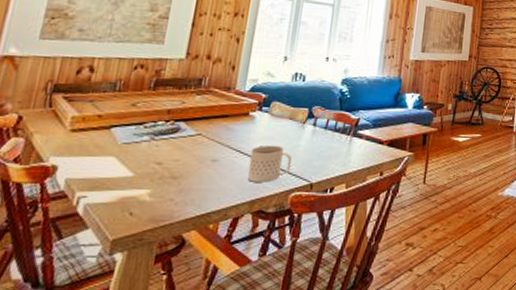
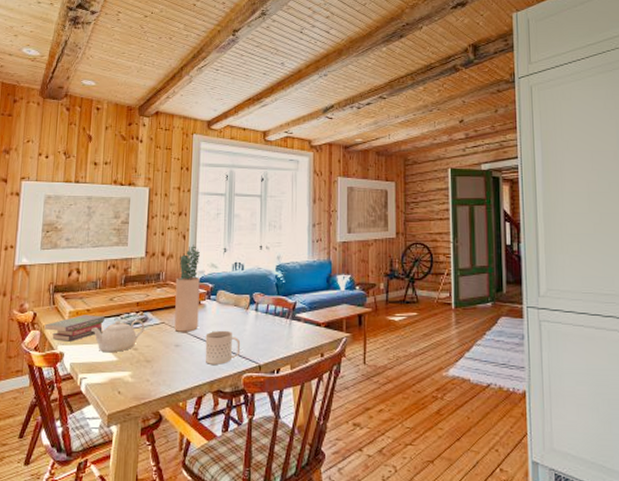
books: none [32,121,122,153] -> present [44,315,104,342]
teapot: none [99,129,176,167] -> present [90,319,145,353]
vase: none [213,49,255,146] -> present [174,244,200,332]

